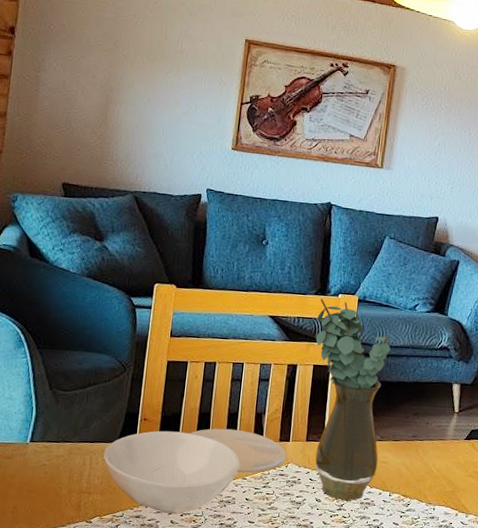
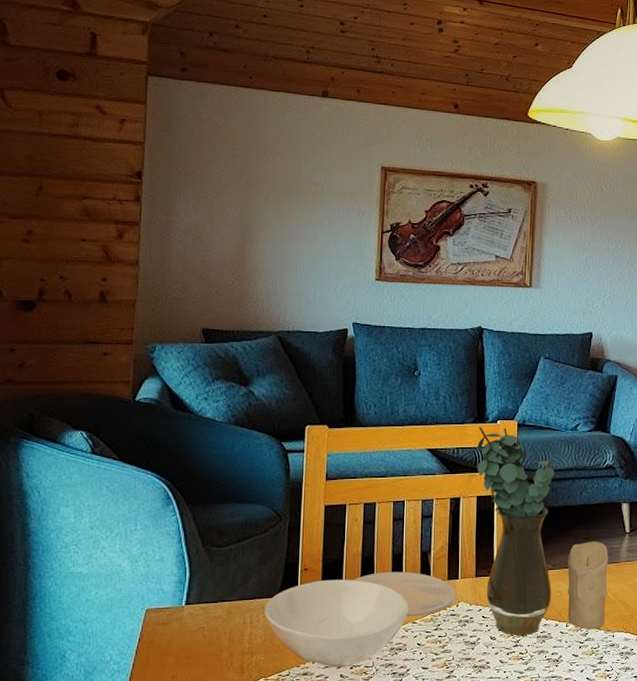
candle: none [391,417,436,500] -> present [567,541,608,629]

